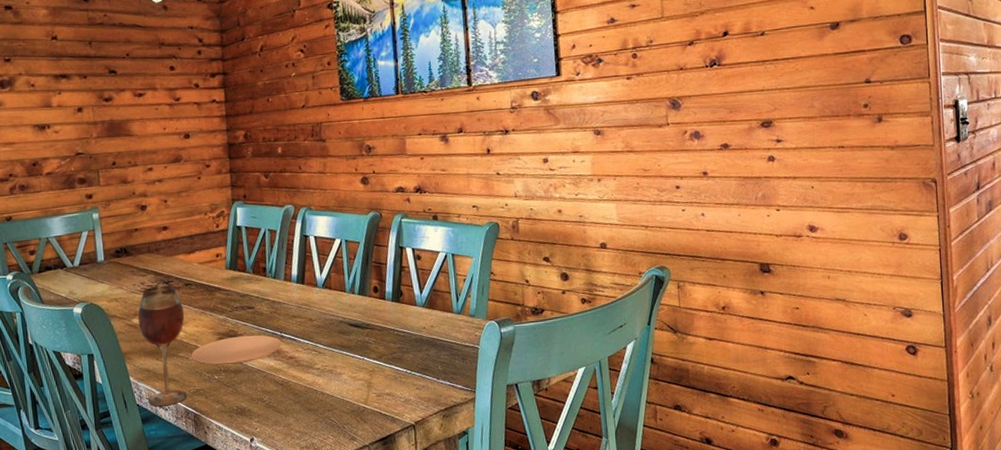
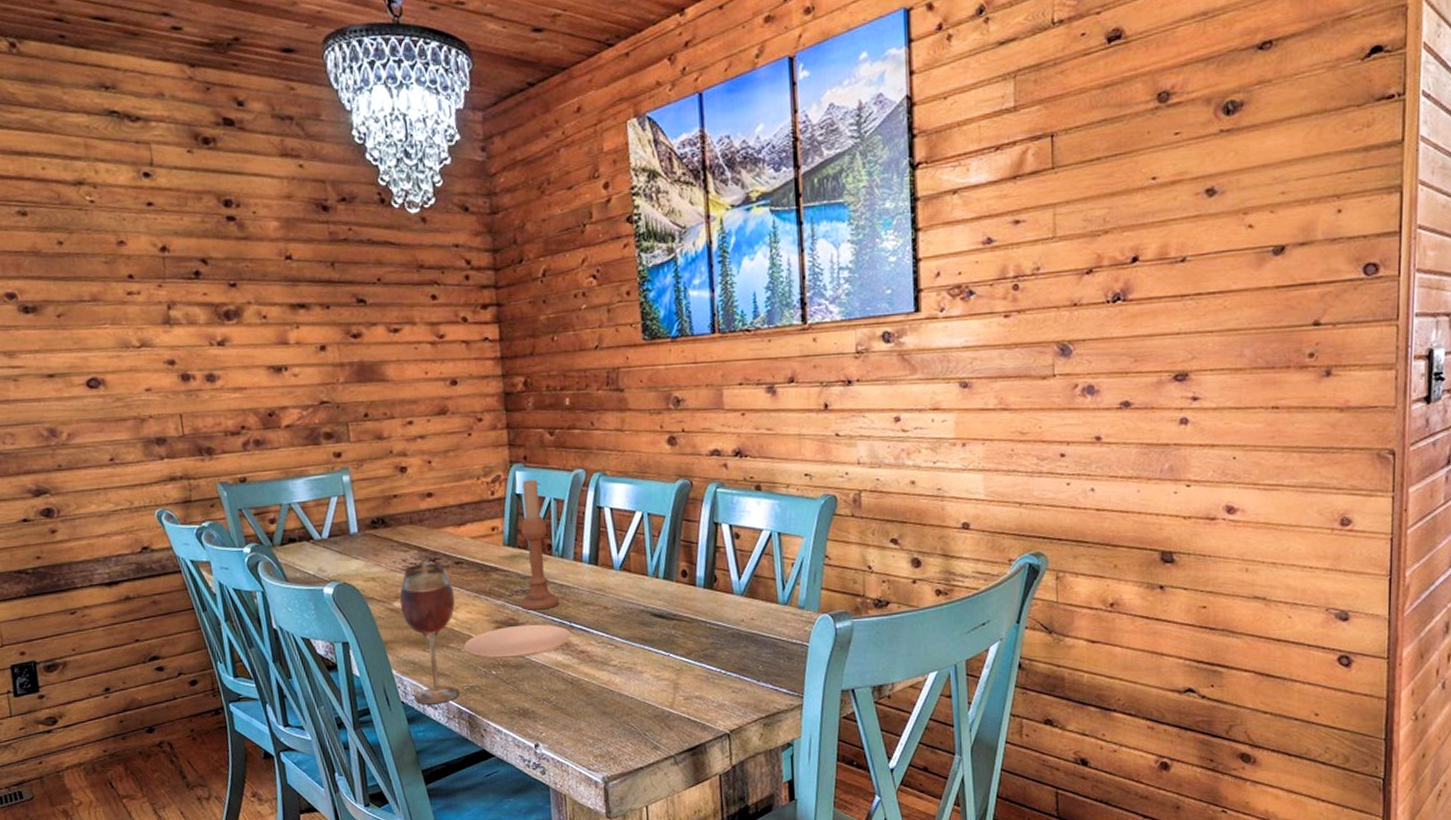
candlestick: none [240,213,272,323] -> present [521,478,559,610]

